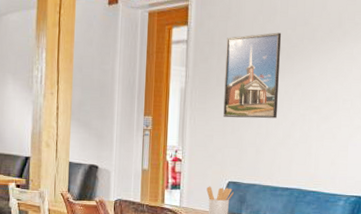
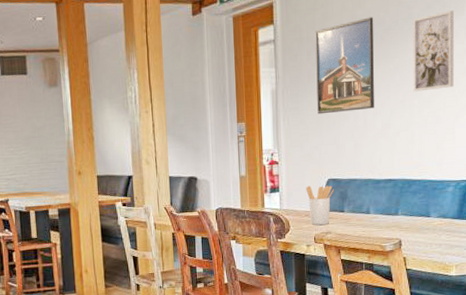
wall art: none [313,37,353,108] -> present [413,10,454,92]

